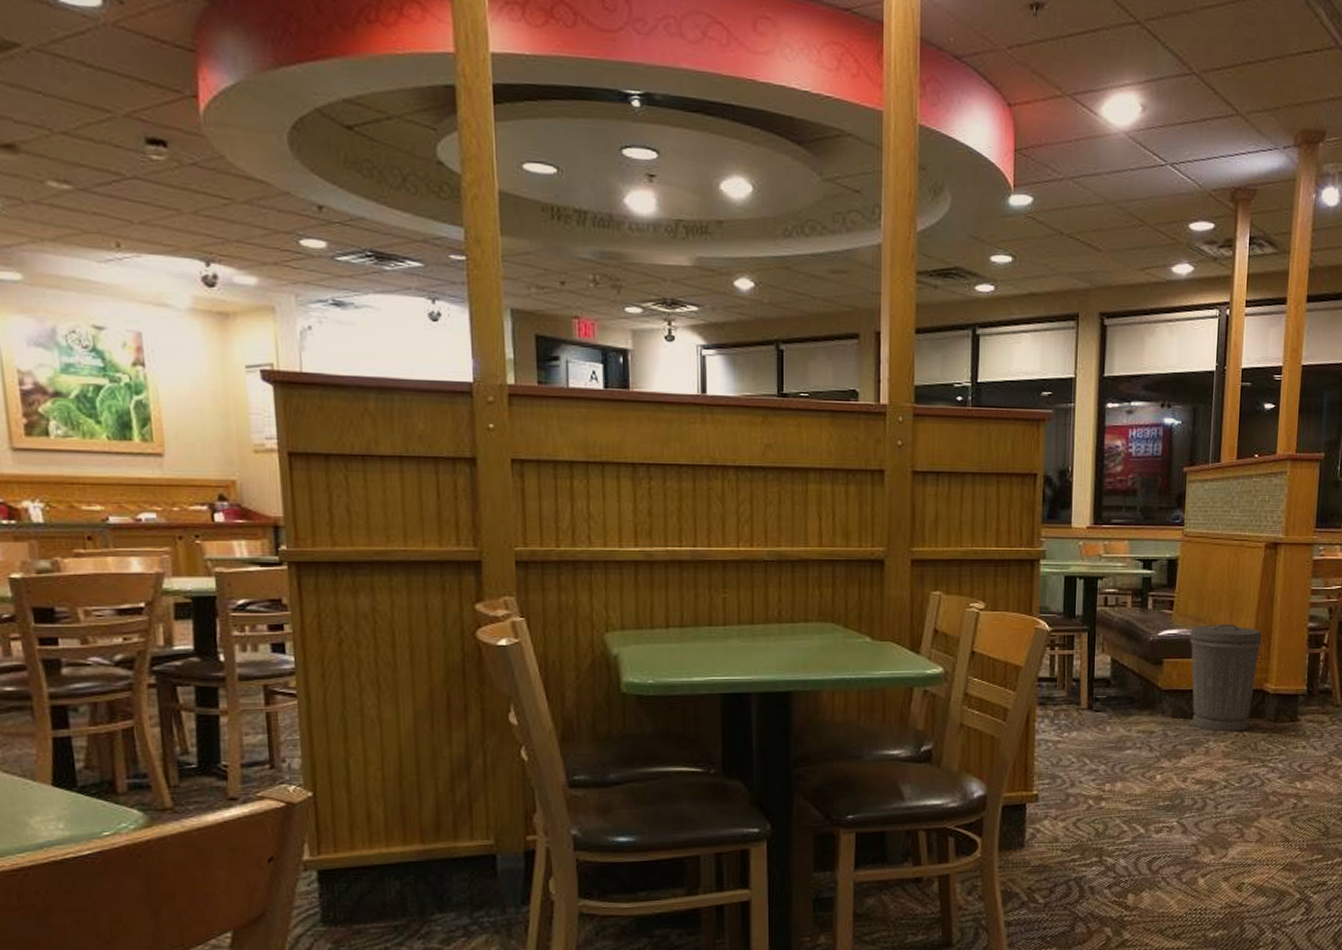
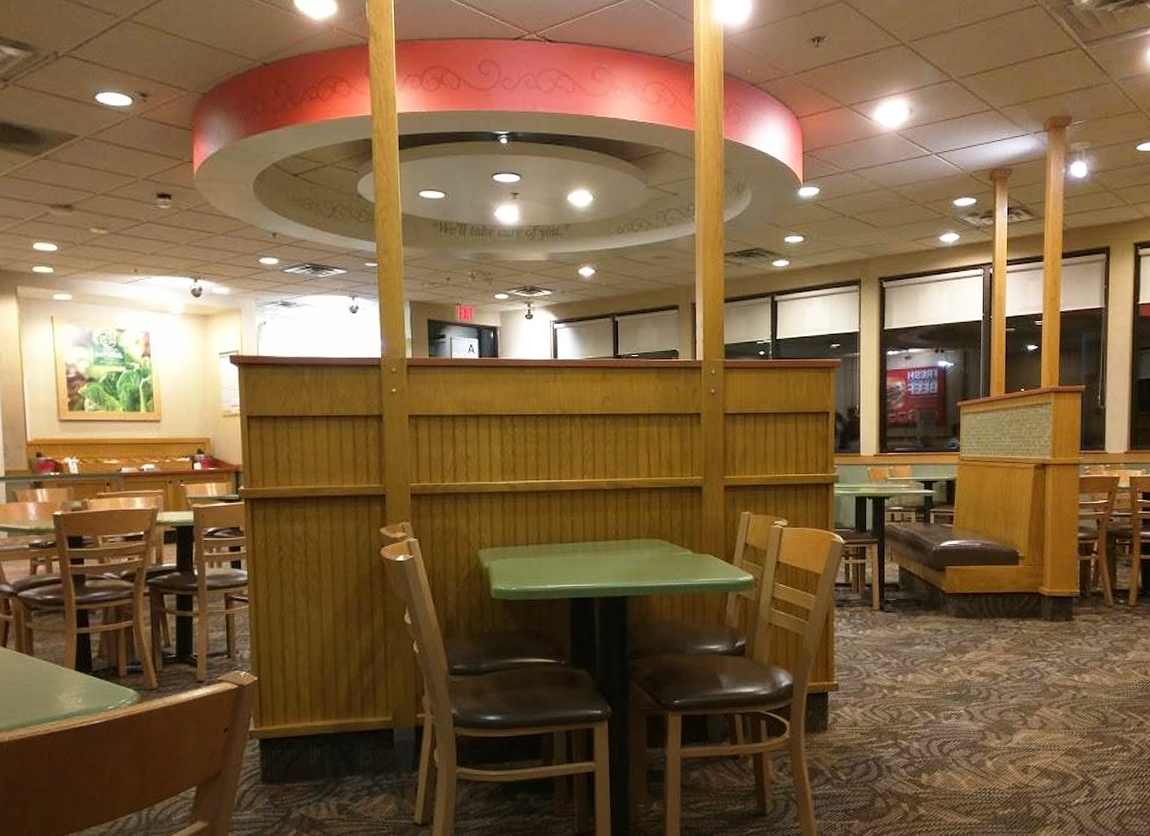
trash can: present [1189,624,1262,732] -> none [968,535,1035,630]

